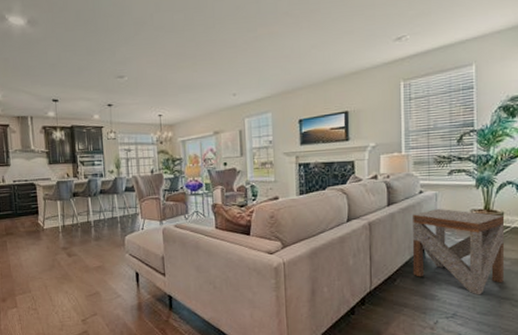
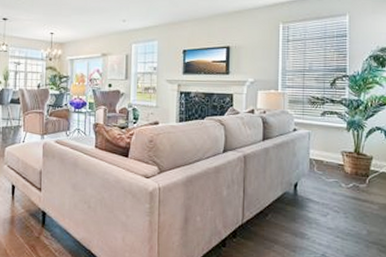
side table: present [412,208,505,295] -> none [284,147,374,238]

